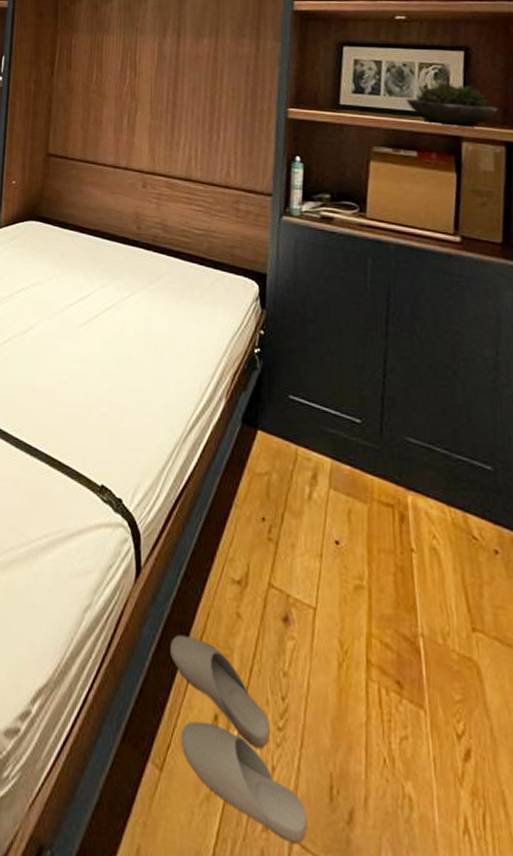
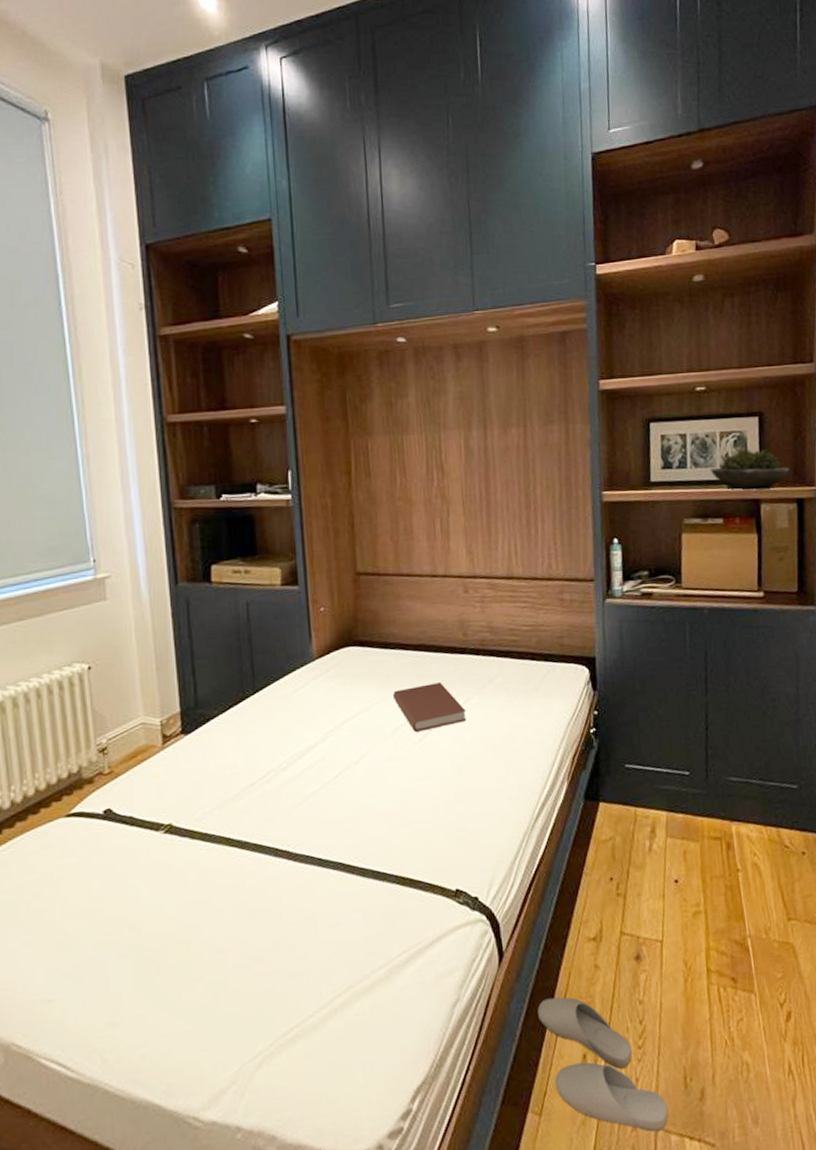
book: none [66,269,131,315] -> present [393,682,467,732]

